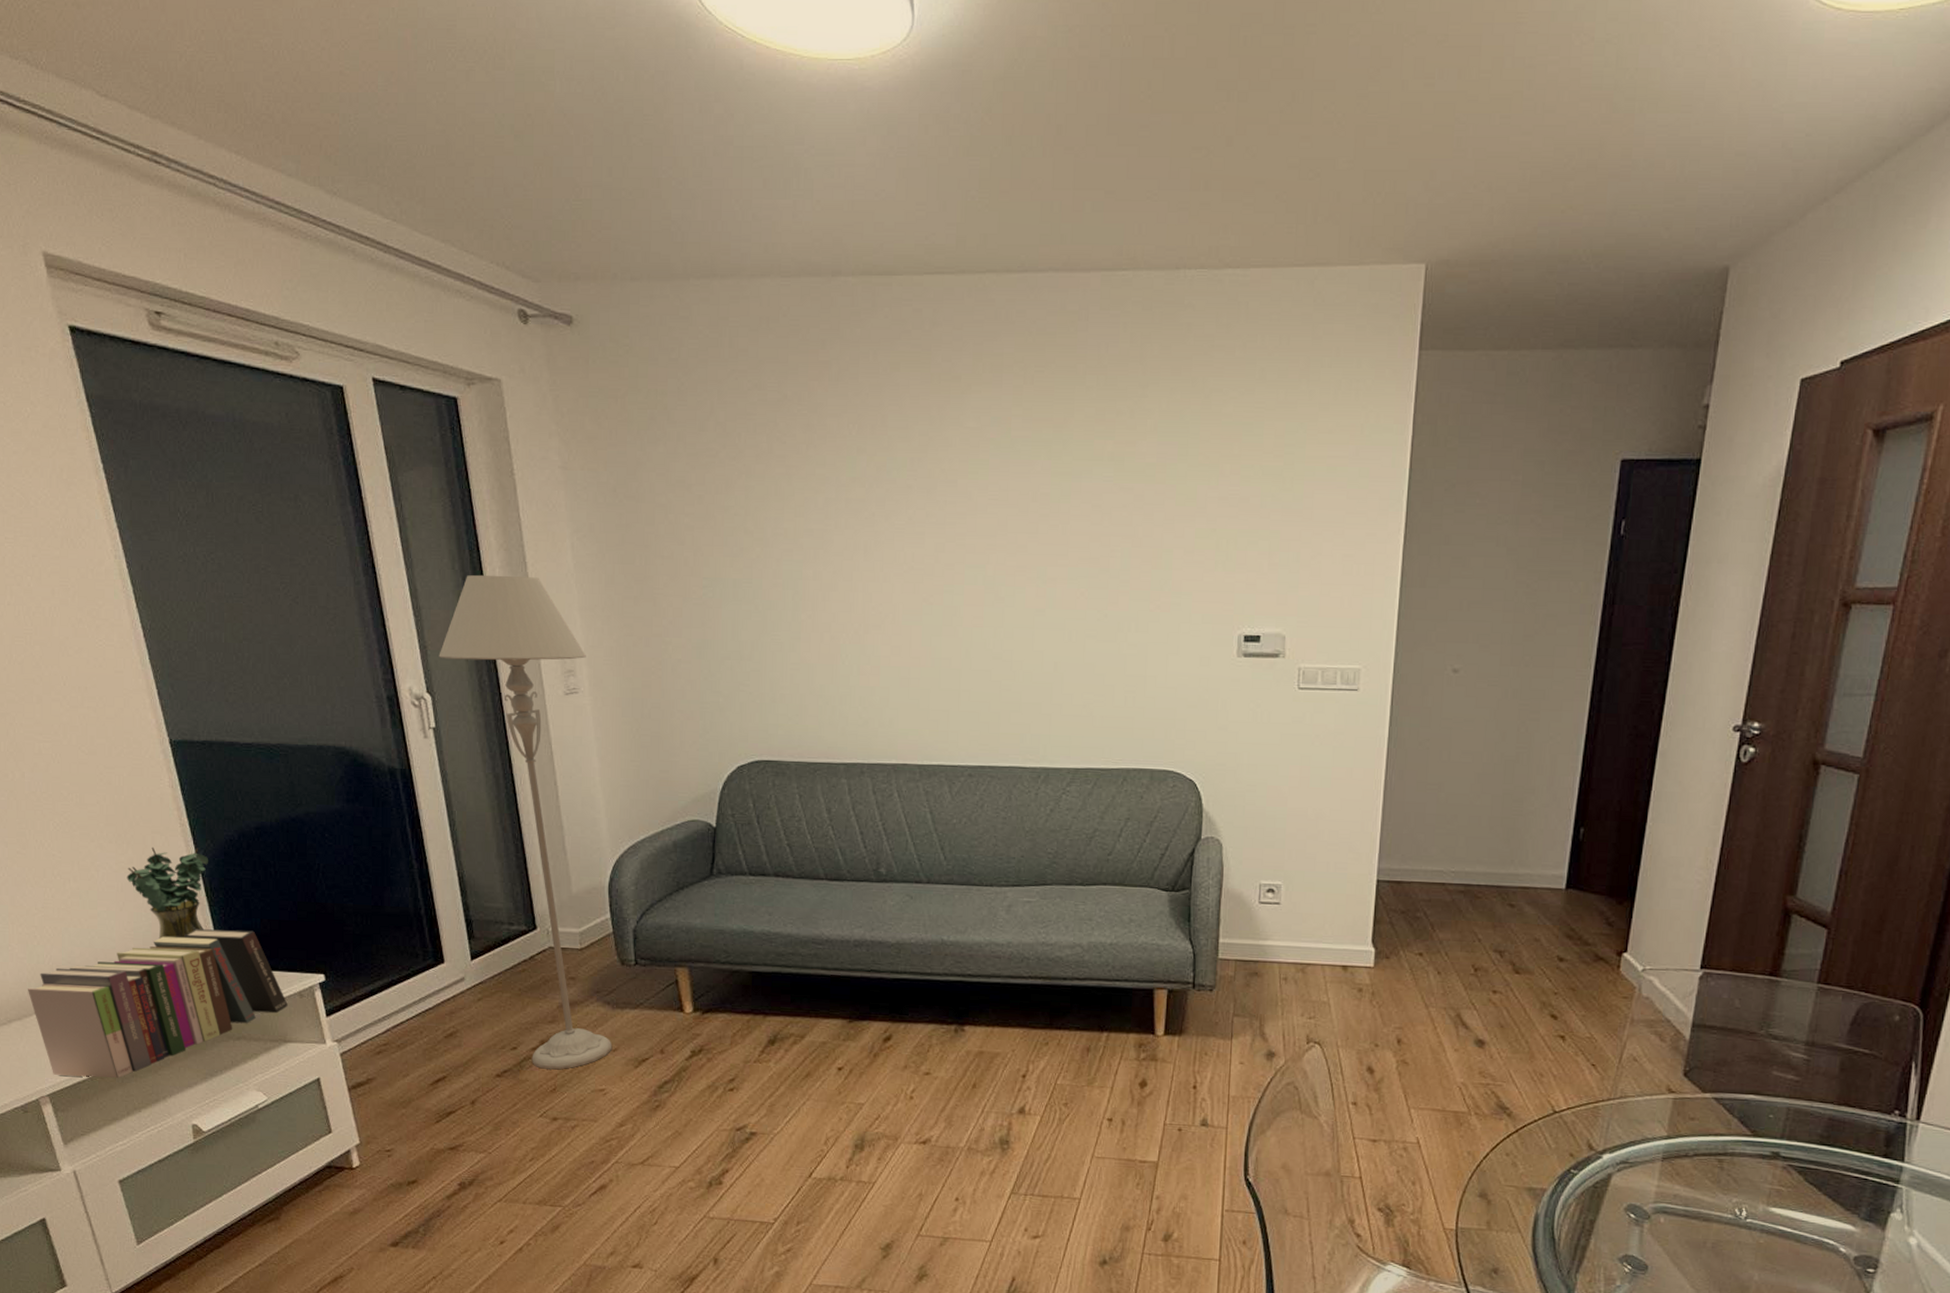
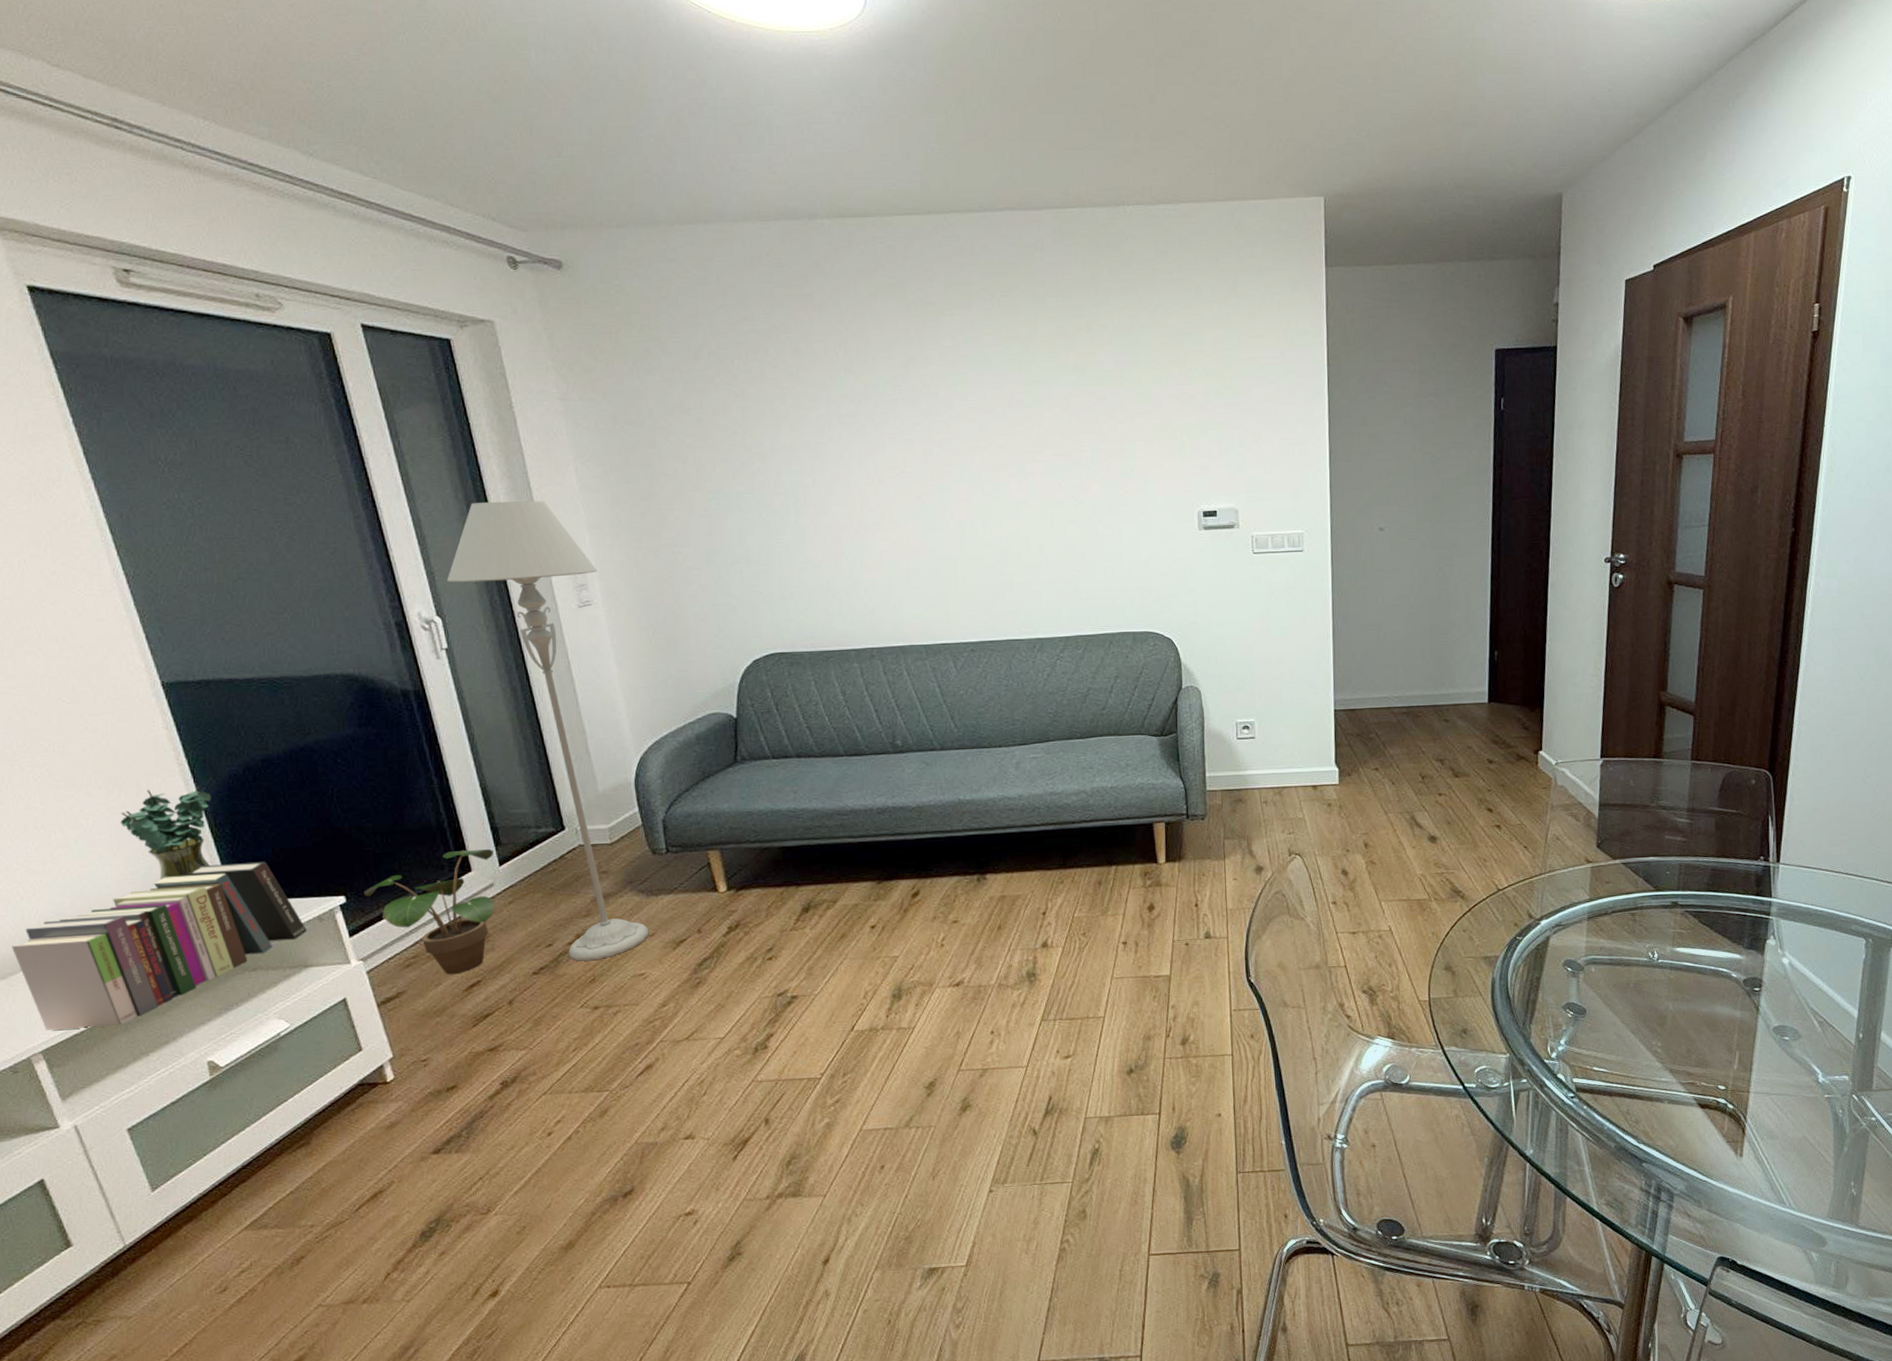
potted plant: none [342,939,467,1068] -> present [364,849,495,975]

